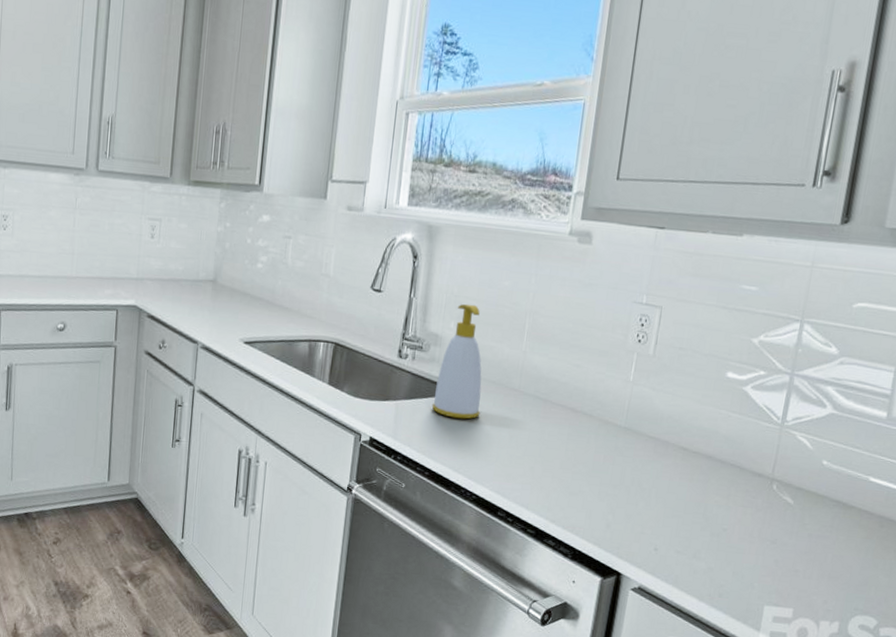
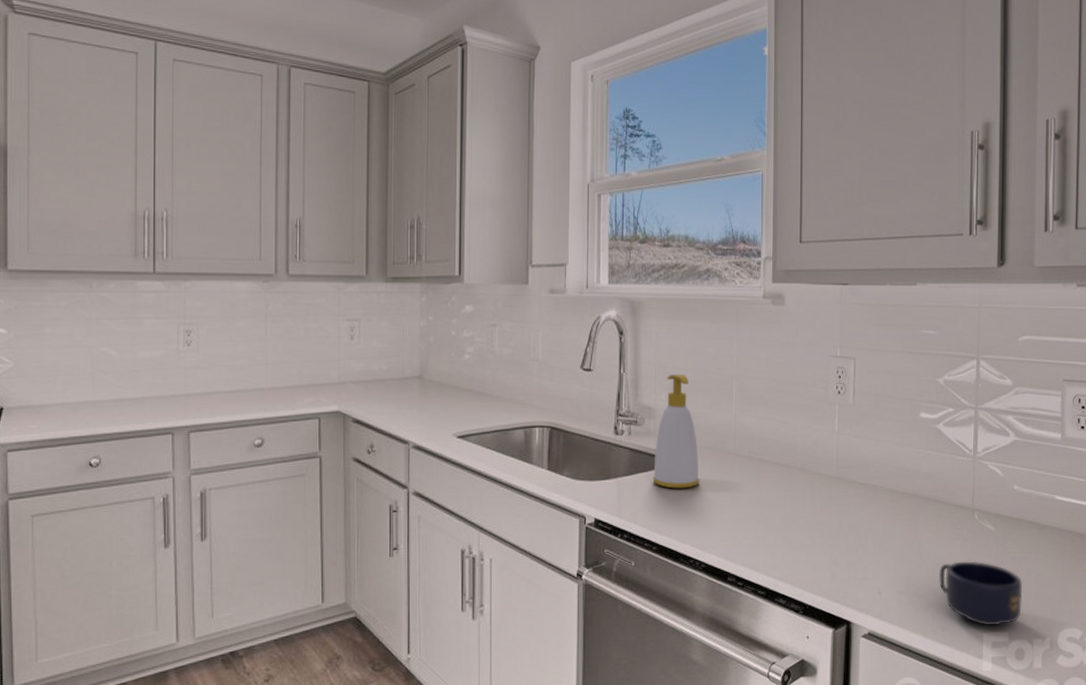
mug: none [722,530,818,602] -> present [939,561,1023,626]

